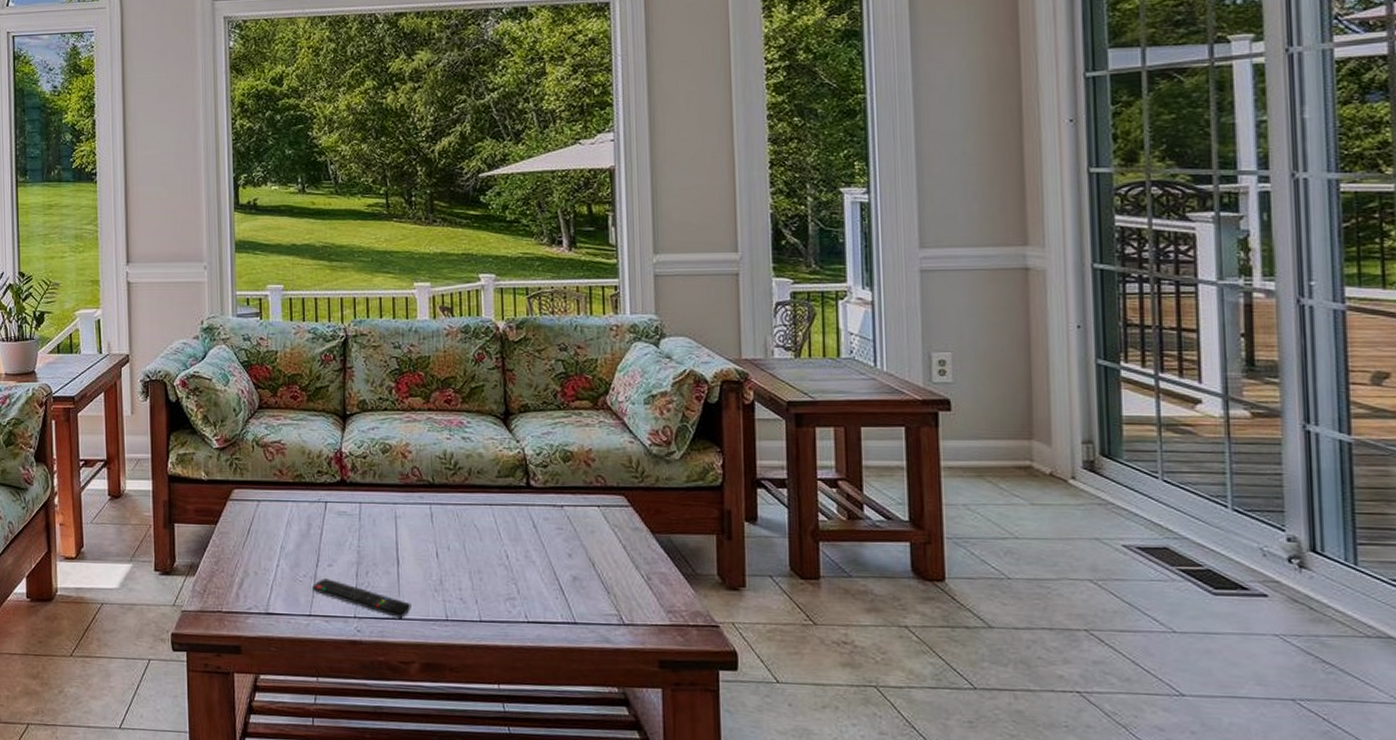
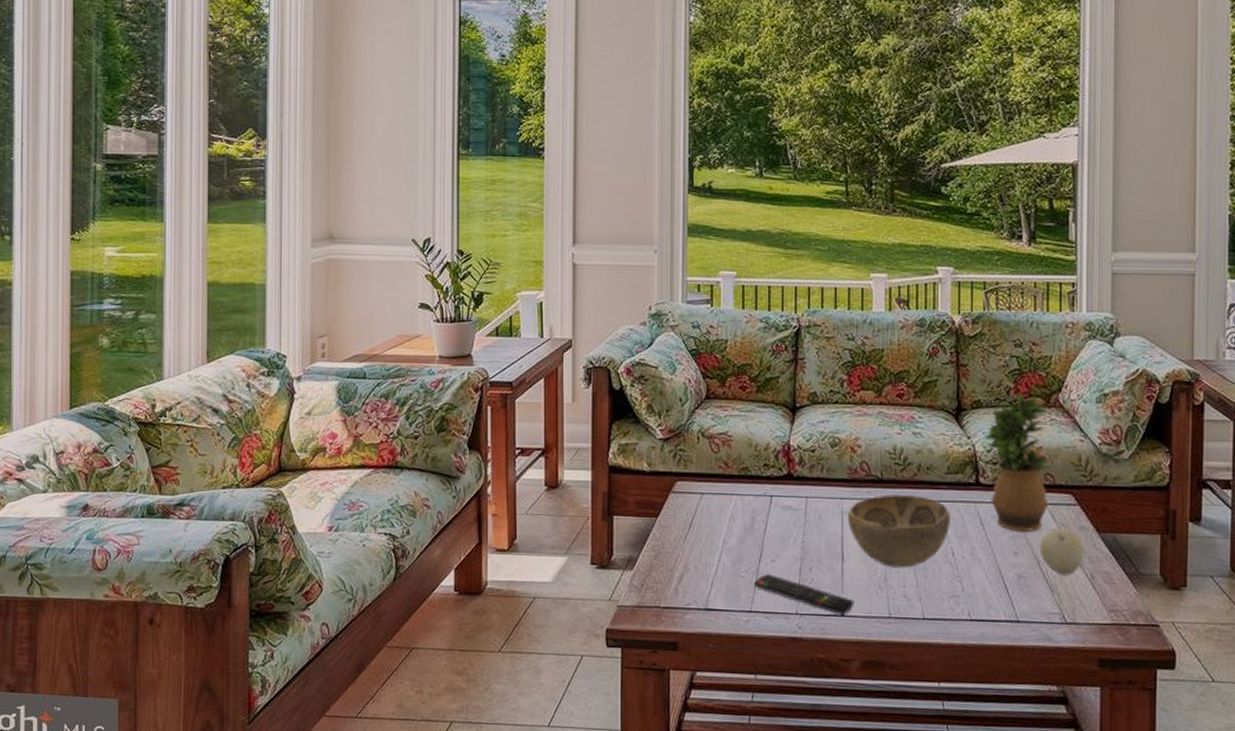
decorative bowl: none [400,499,503,571] -> present [847,494,950,568]
potted plant: none [532,395,601,534] -> present [983,392,1049,532]
fruit: none [593,530,640,577] -> present [1039,528,1085,576]

